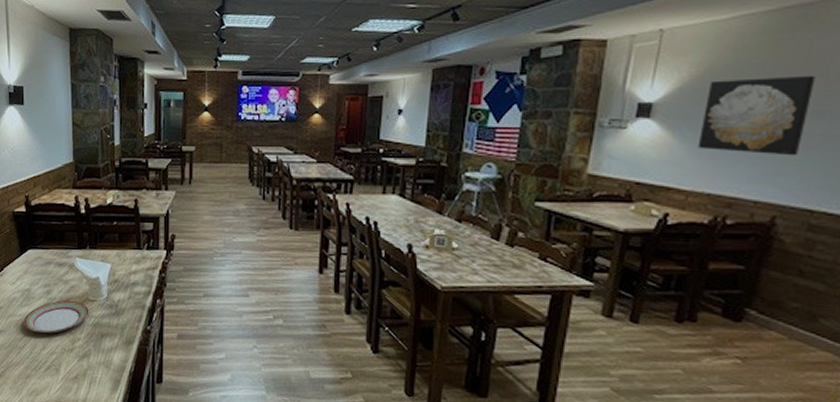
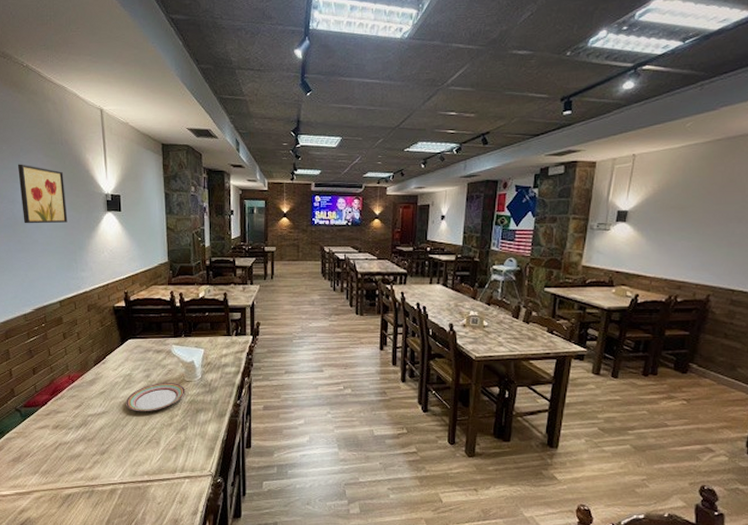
wall art: present [698,75,815,156] -> none [658,190,736,250]

